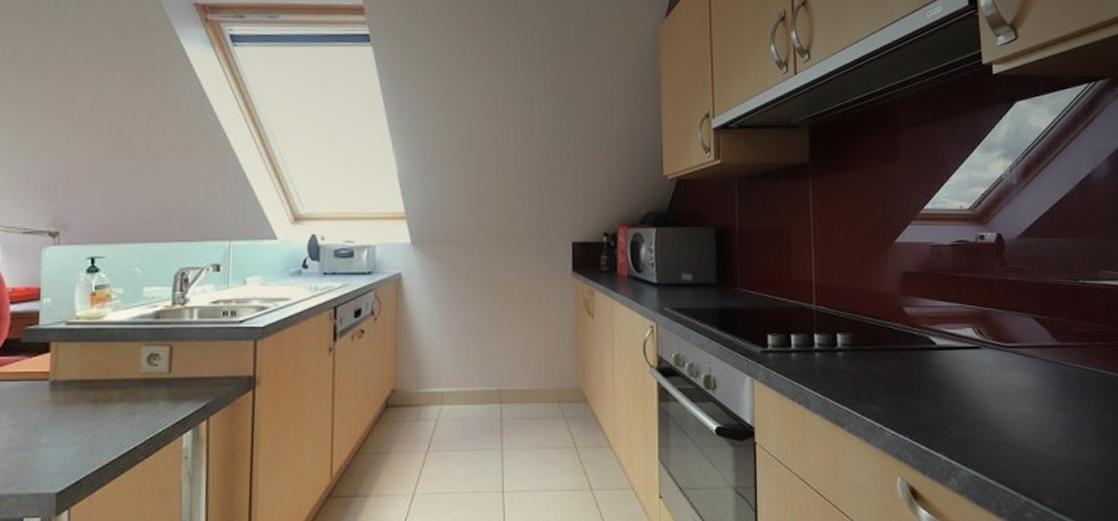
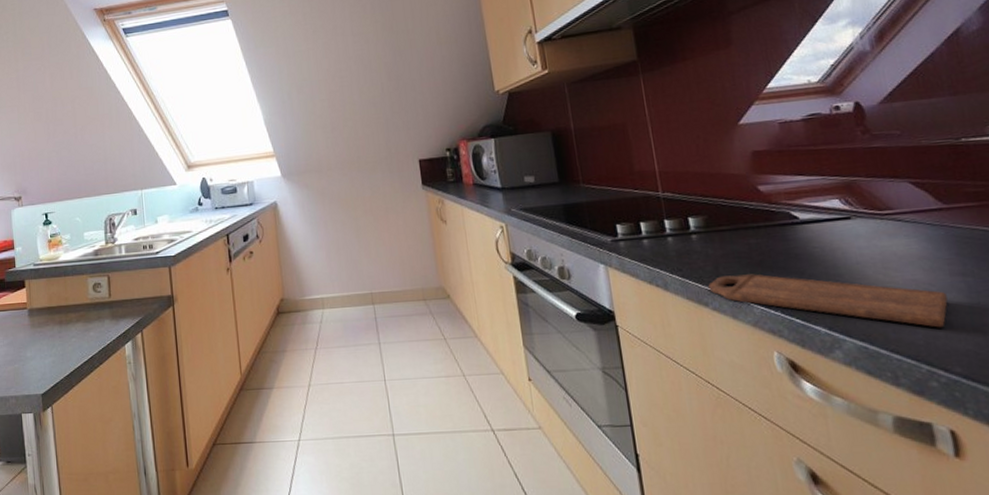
cutting board: none [847,397,1050,461] -> present [708,274,948,328]

